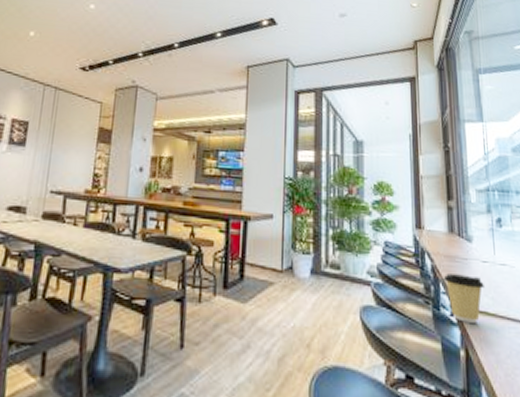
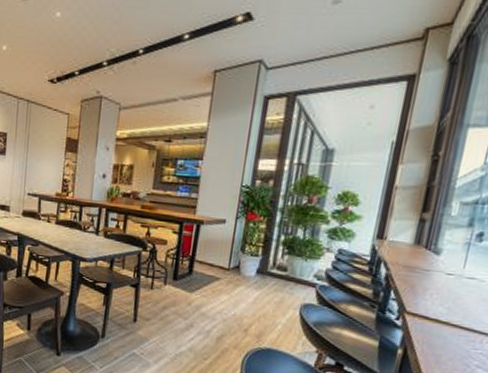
coffee cup: present [443,274,484,323] -> none [396,282,443,328]

